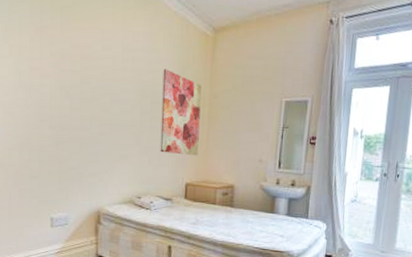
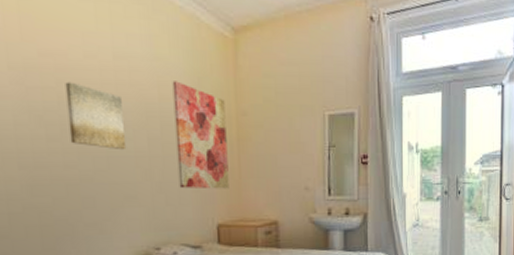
wall art: none [86,67,126,120] -> present [65,81,127,151]

